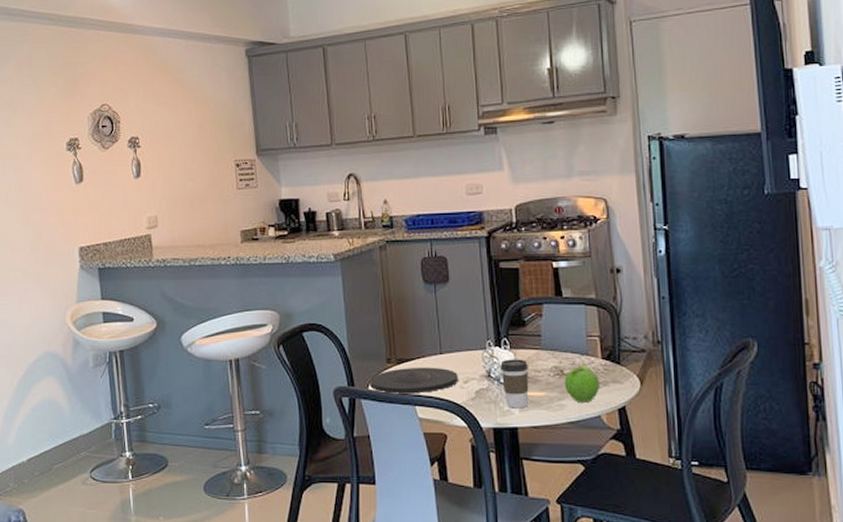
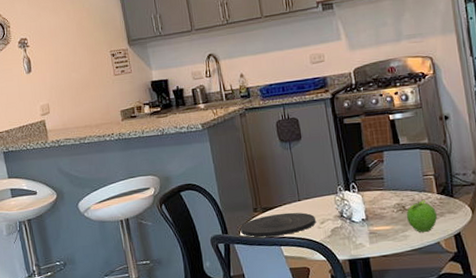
coffee cup: present [500,359,529,409] -> none [350,199,377,242]

